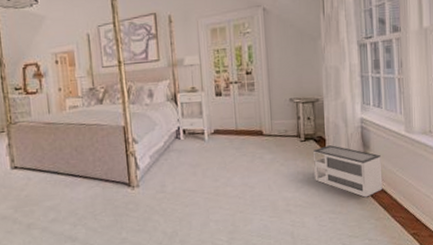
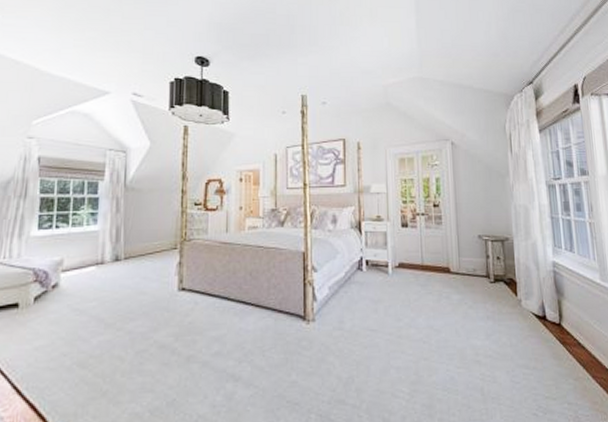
architectural model: present [313,145,383,198] -> none [504,289,580,352]

